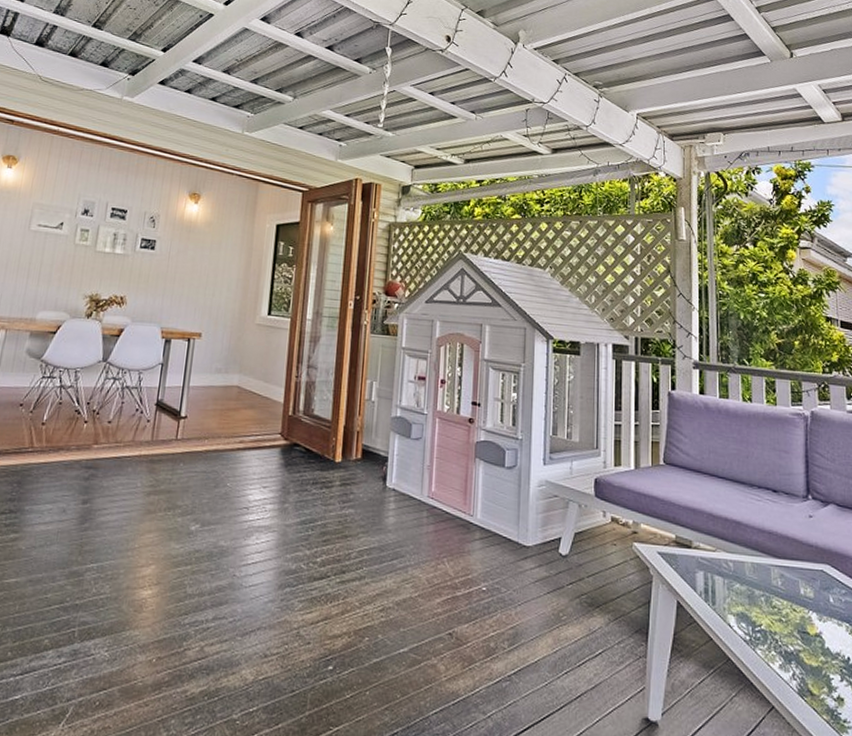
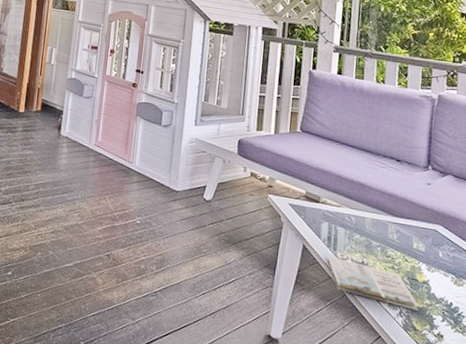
magazine: none [706,606,814,671] -> present [327,252,419,311]

